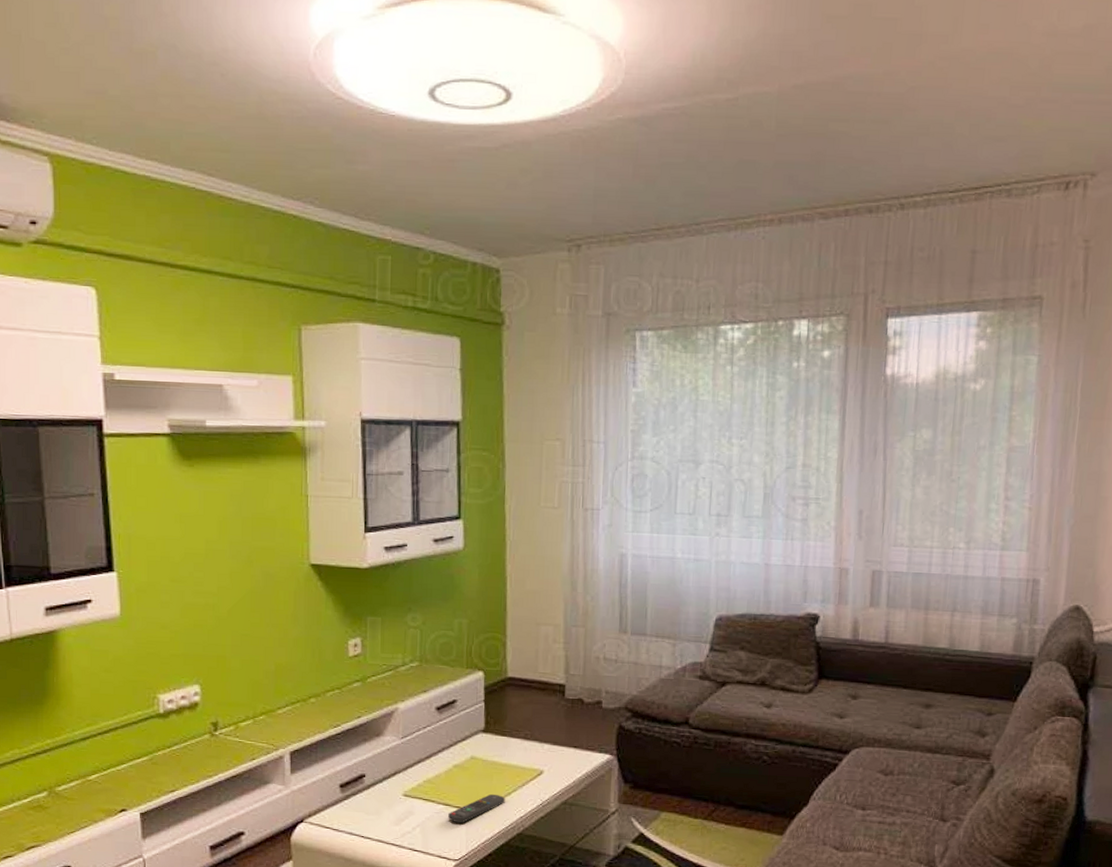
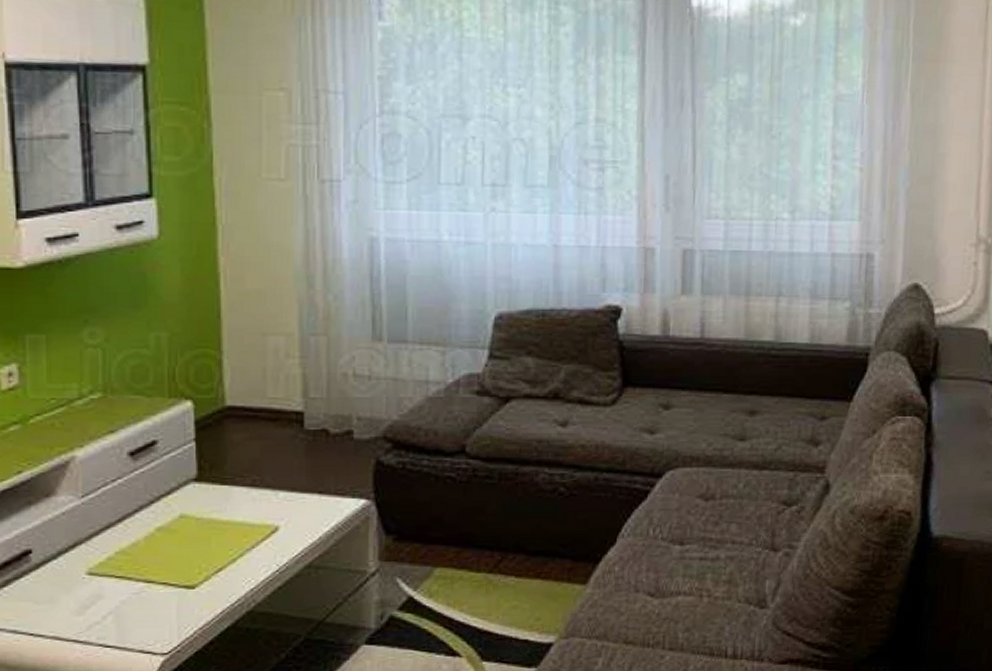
remote control: present [448,793,505,824] -> none [152,562,229,605]

